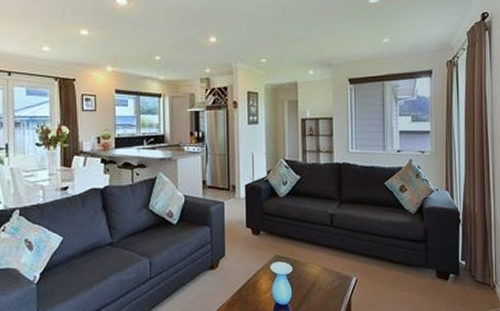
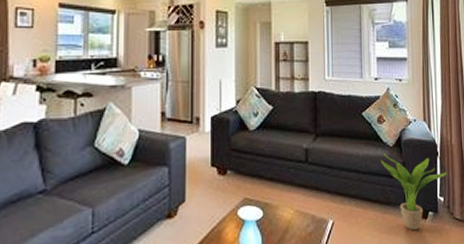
potted plant: none [403,220,469,290] -> present [381,153,447,231]

